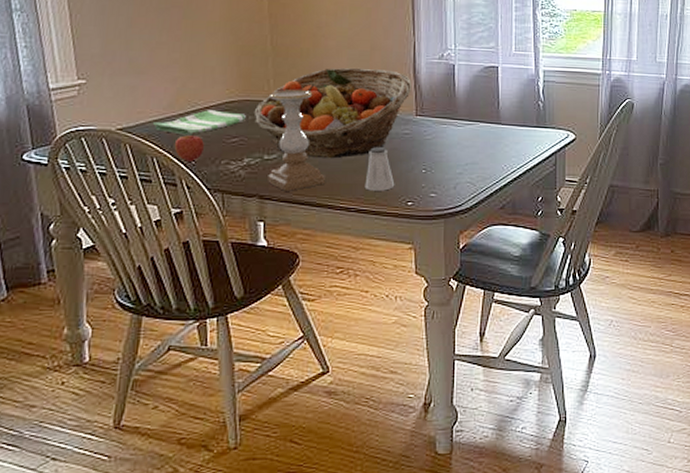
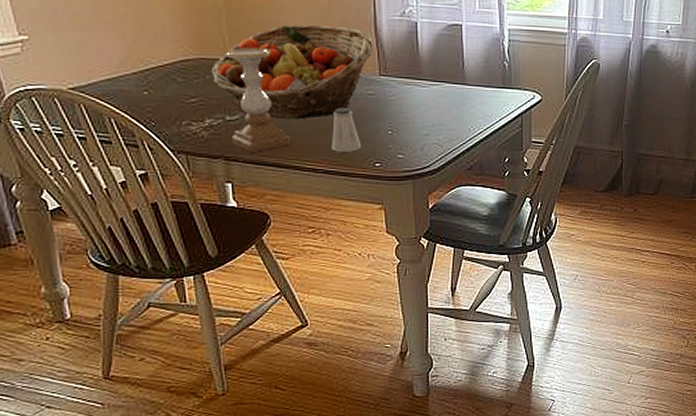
dish towel: present [152,110,246,135] -> none [105,68,203,95]
apple: present [174,133,204,162] -> none [131,92,162,123]

